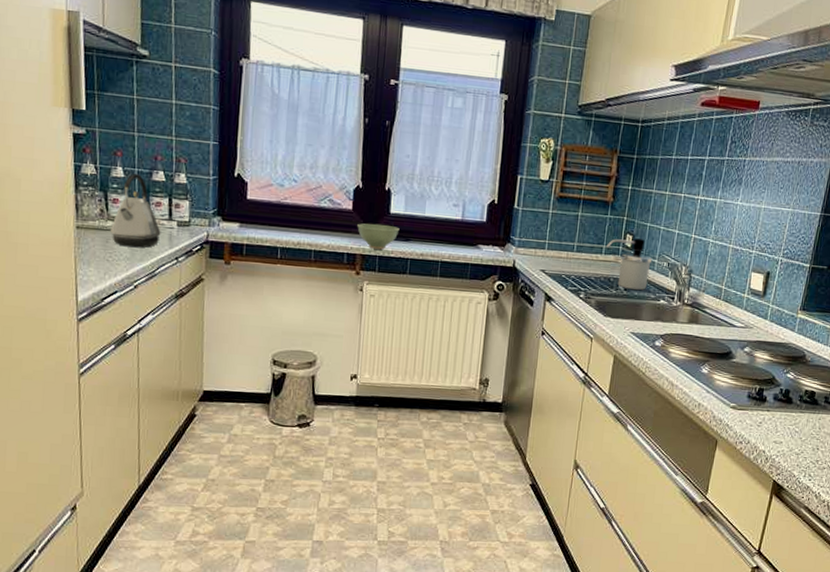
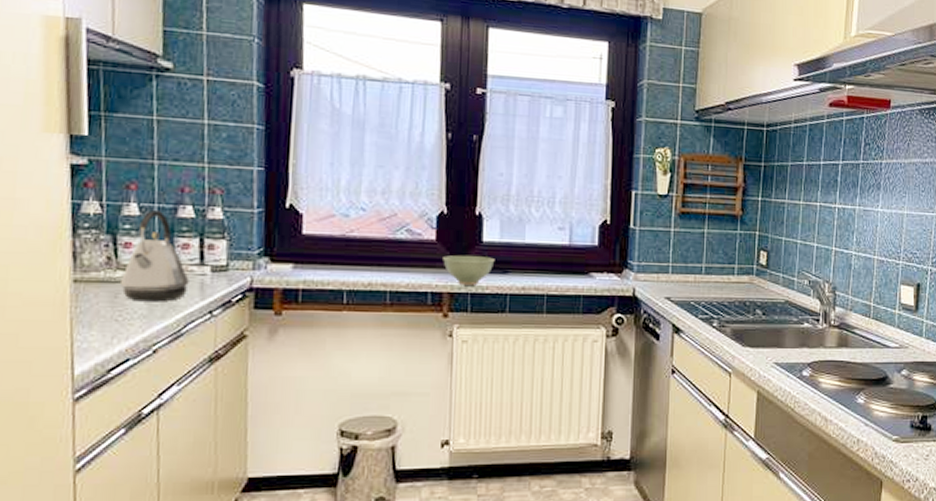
soap dispenser: present [606,238,653,290] -> none [739,255,792,313]

